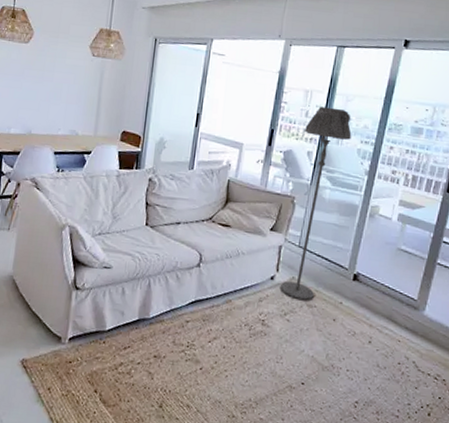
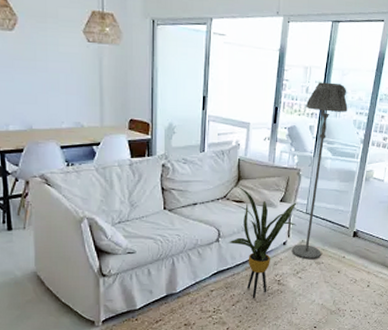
house plant: none [209,208,289,337] -> present [228,185,297,298]

